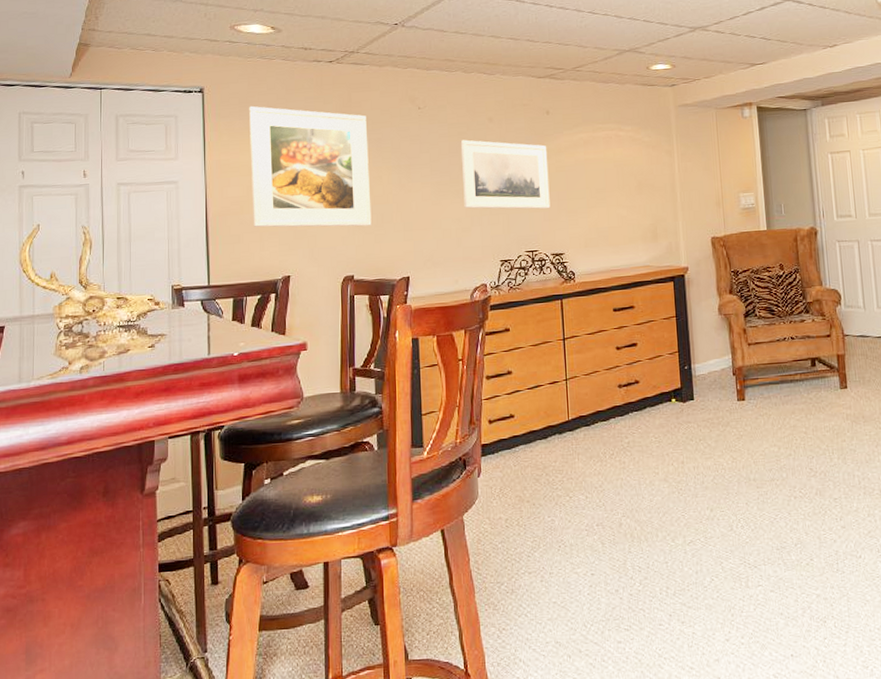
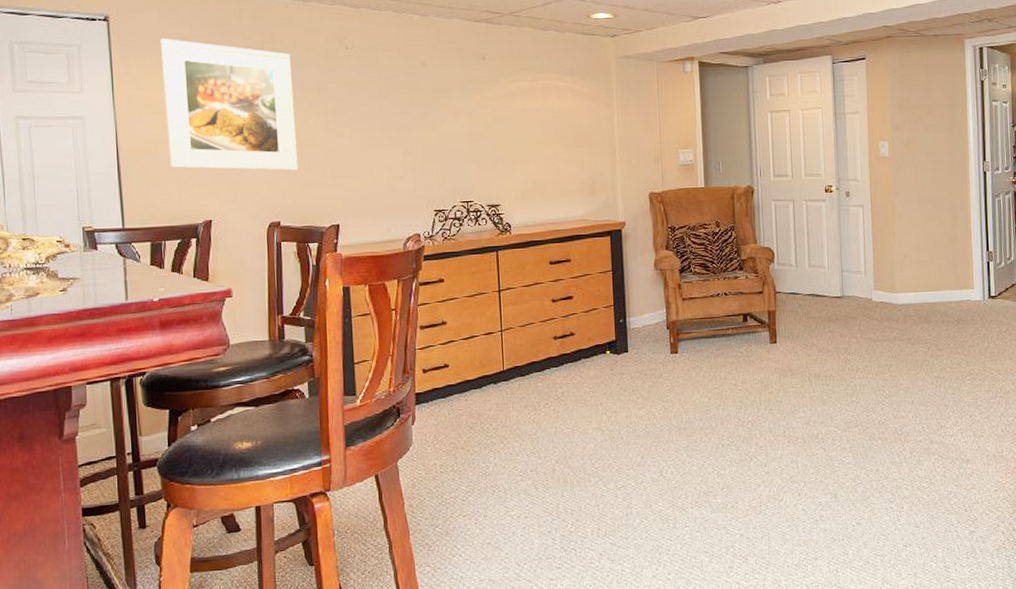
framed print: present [460,139,550,209] -> none [391,84,486,159]

